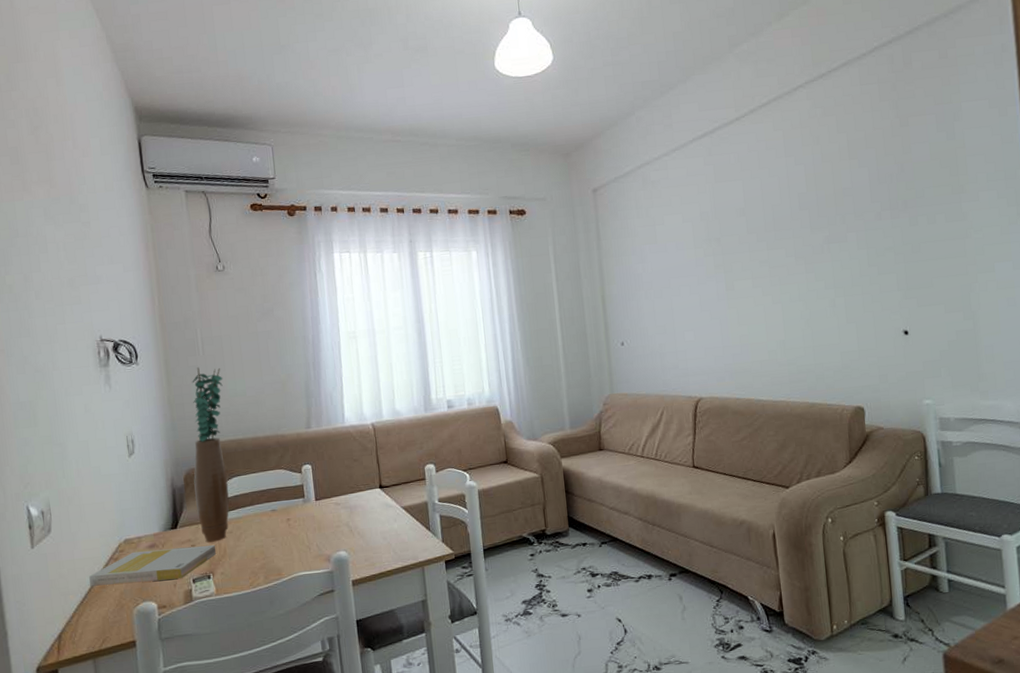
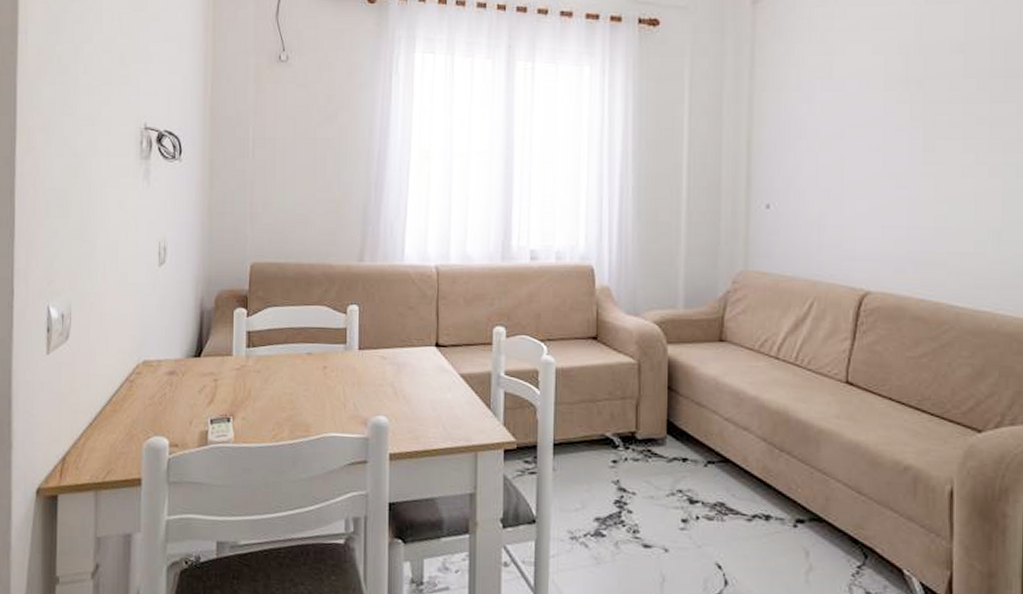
book: present [89,544,217,587] -> none [102,376,240,417]
vase: present [192,367,229,543] -> none [225,172,271,380]

